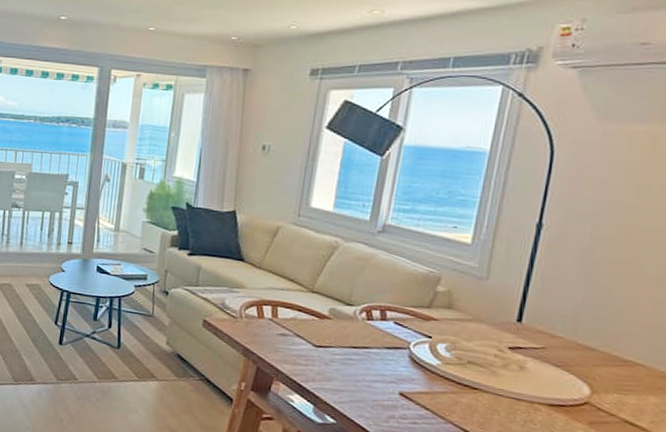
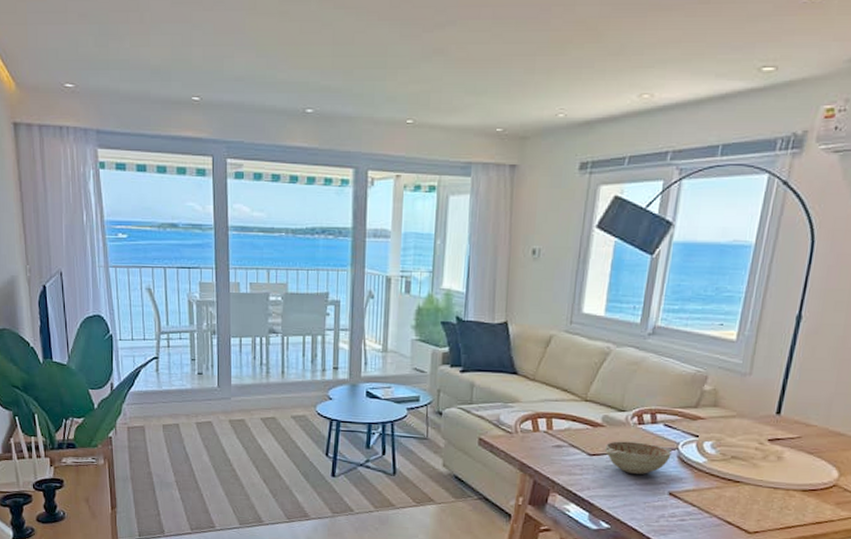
decorative bowl: none [330,334,404,371] -> present [604,441,673,474]

